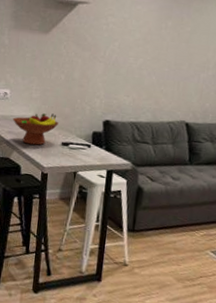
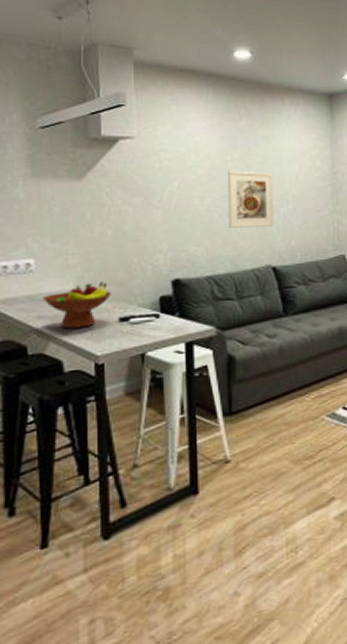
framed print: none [154,36,200,89] -> present [227,170,274,228]

